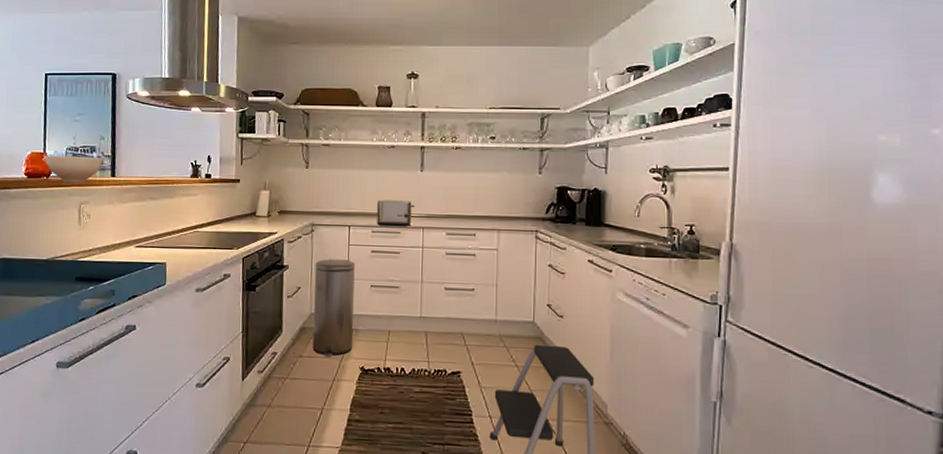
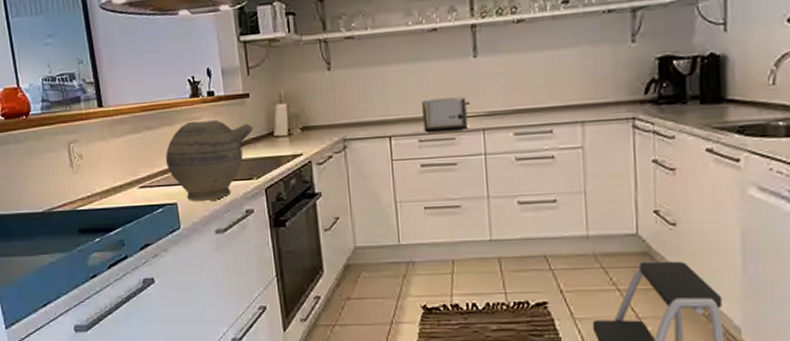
bowl: present [43,155,104,183] -> none [18,86,87,121]
ceramic jug: none [162,197,240,264] -> present [166,120,253,203]
pedal bin: present [312,259,355,356] -> none [353,178,411,296]

